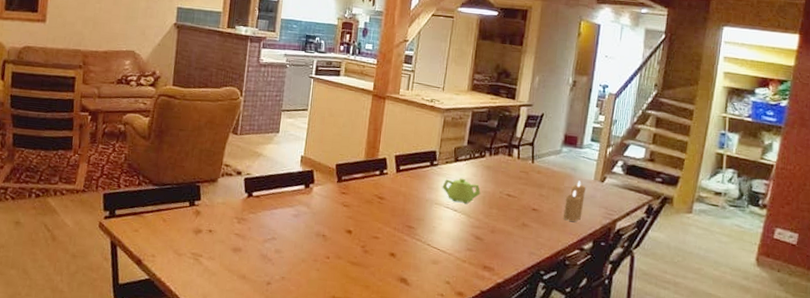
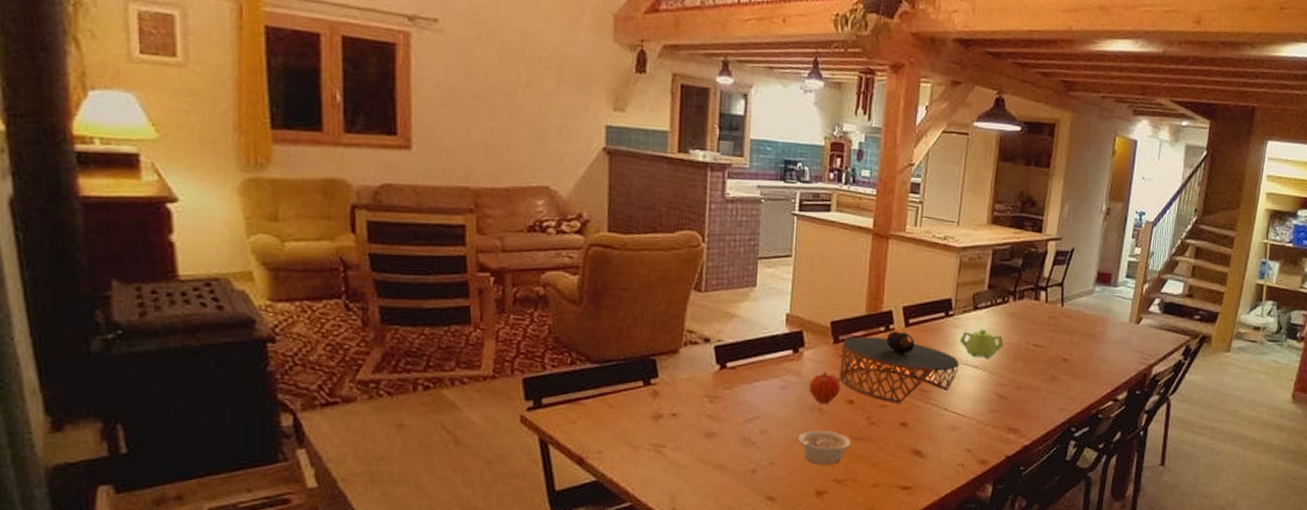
legume: none [305,253,348,283] -> present [798,430,851,464]
fruit: none [316,204,342,232] -> present [809,371,840,404]
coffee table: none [341,175,442,237] -> present [839,331,959,404]
candle: present [563,181,587,222] -> none [1096,323,1121,370]

